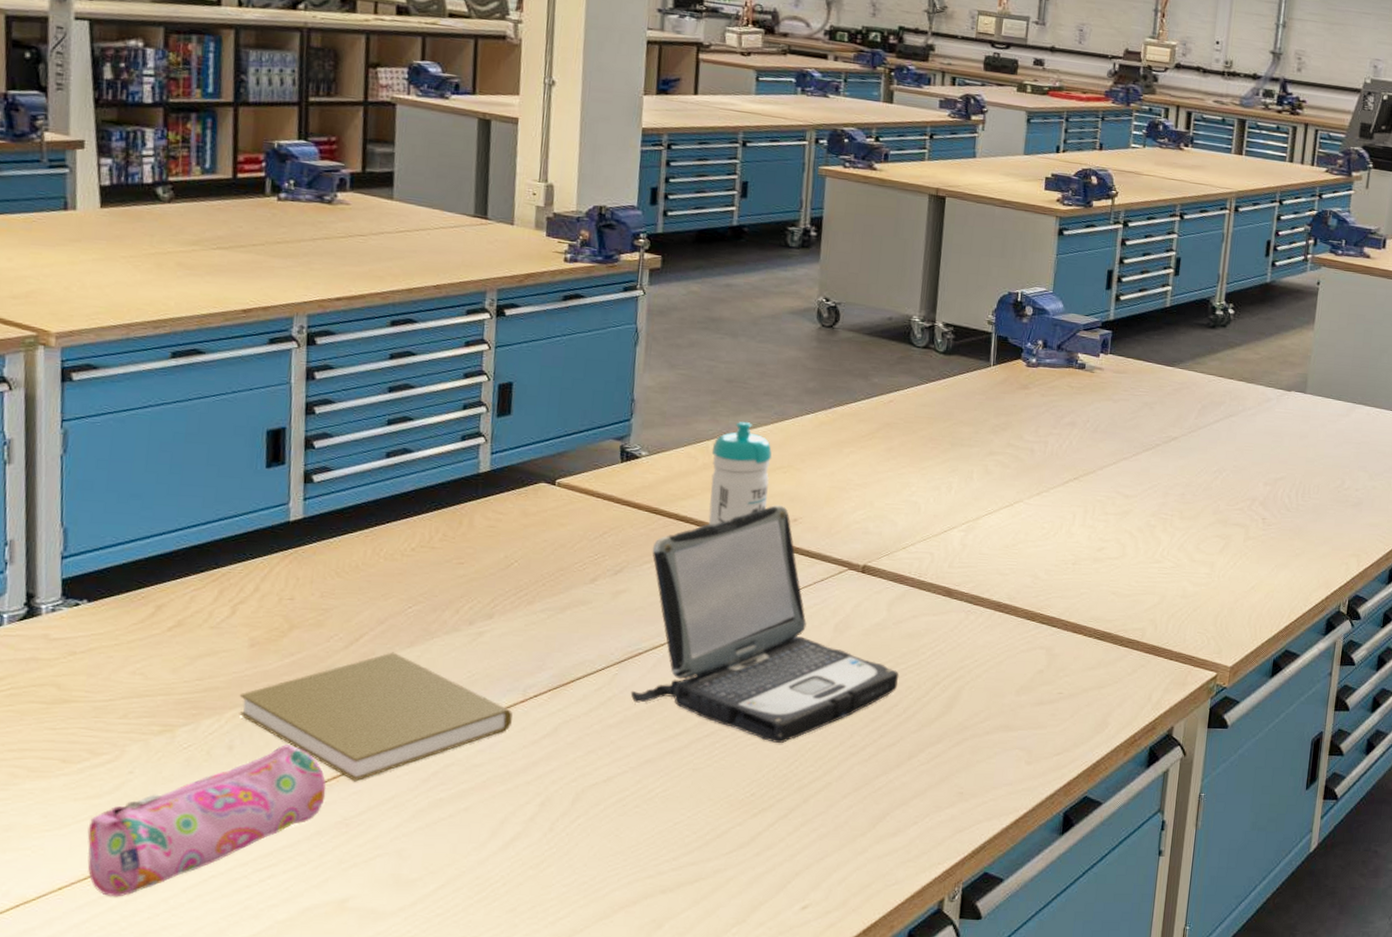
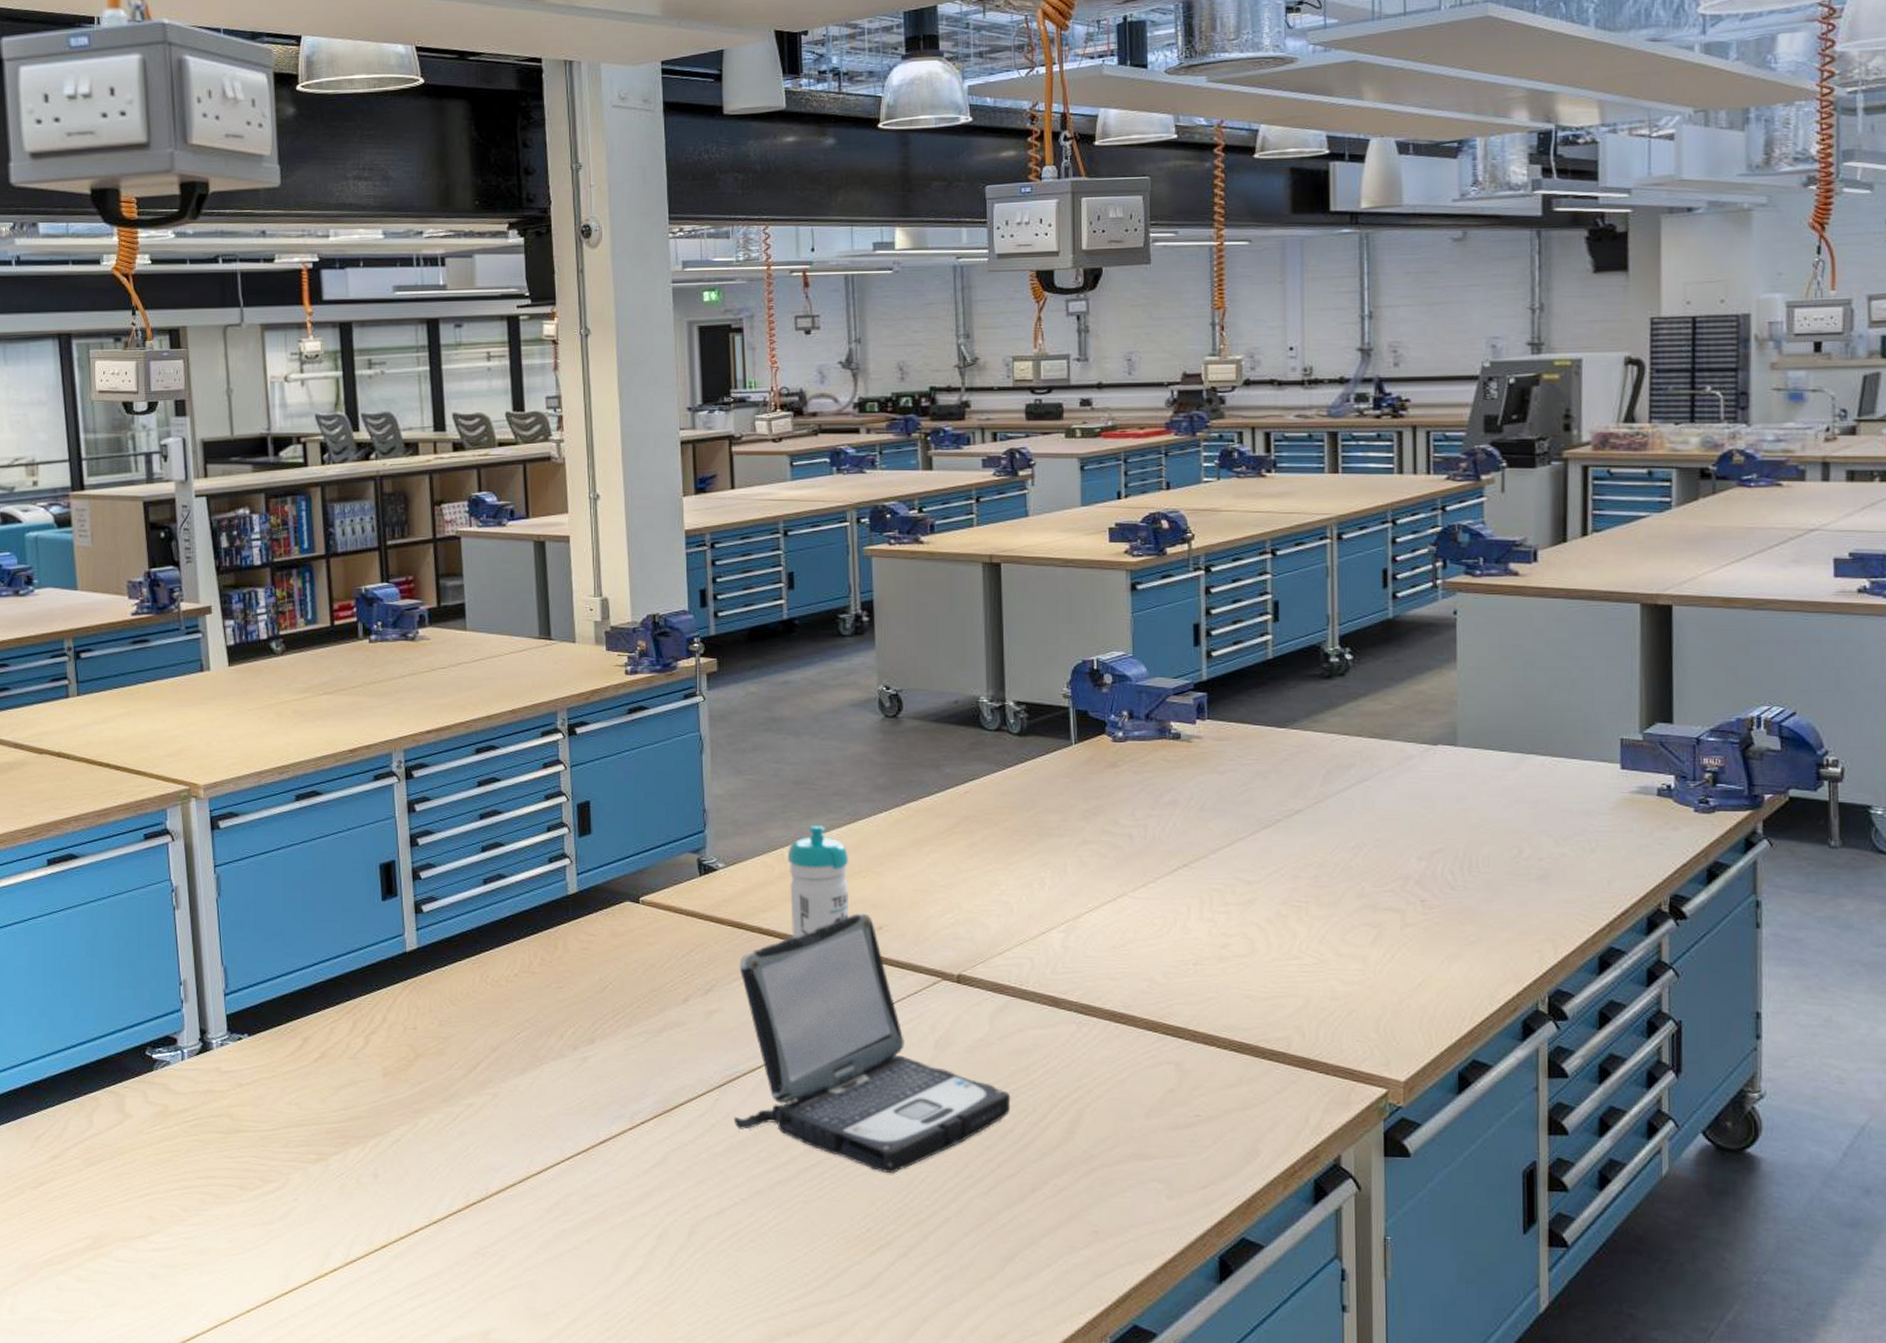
pencil case: present [87,745,326,897] -> none [266,1173,461,1322]
book: present [239,652,513,782] -> none [379,1079,622,1211]

